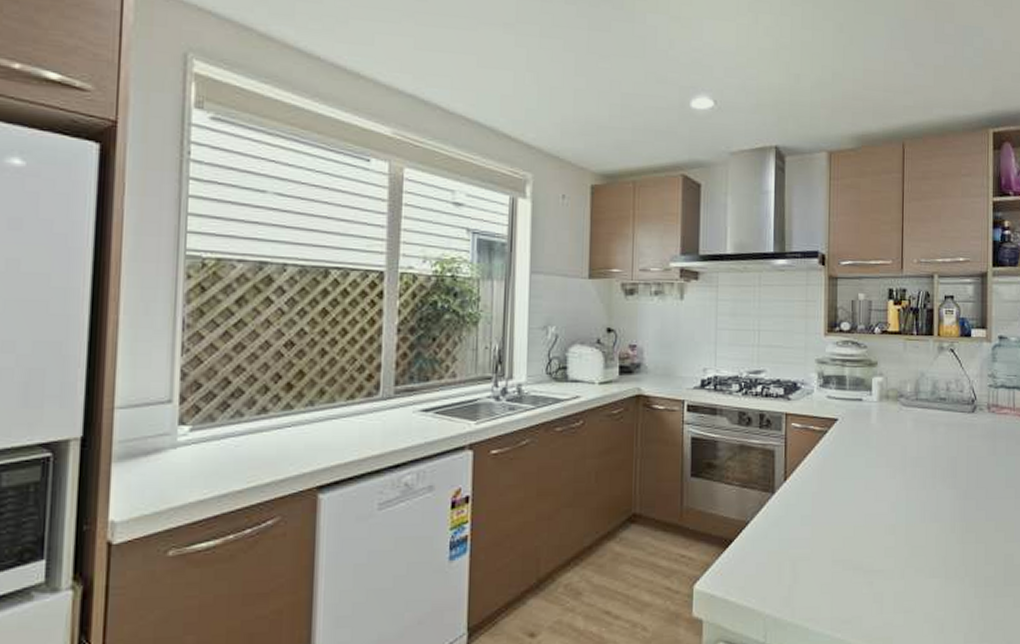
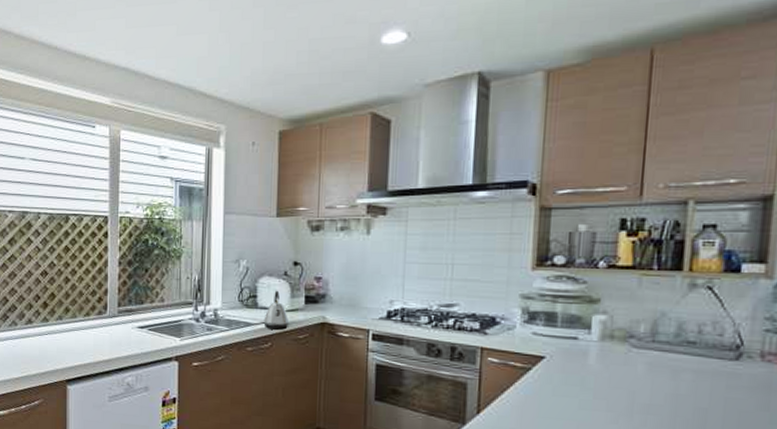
kettle: none [574,360,603,407] -> present [263,290,290,331]

